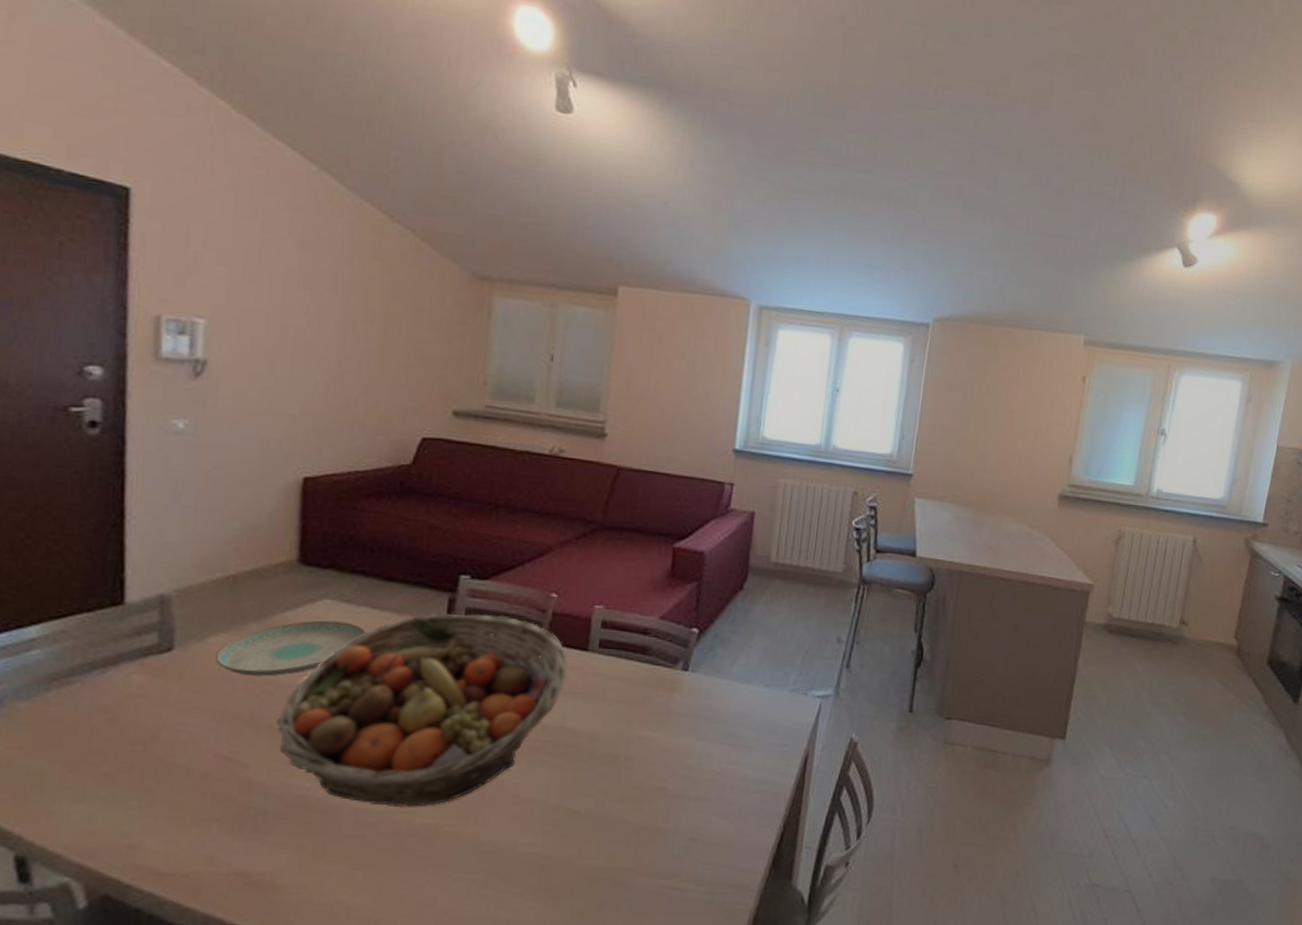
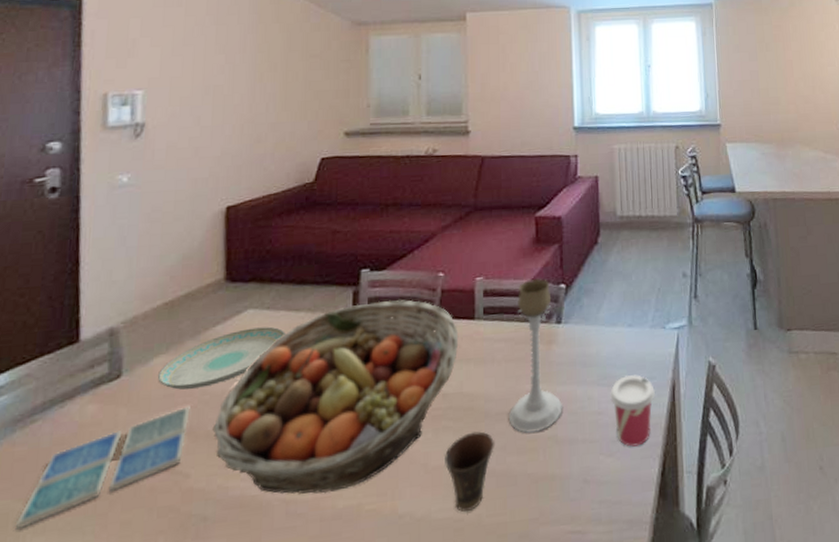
drink coaster: none [52,693,252,793] -> present [16,406,190,530]
cup: none [537,770,597,849] -> present [445,431,495,512]
candle holder: none [615,617,681,781] -> present [509,278,562,433]
cup: none [732,737,786,813] -> present [610,374,656,447]

